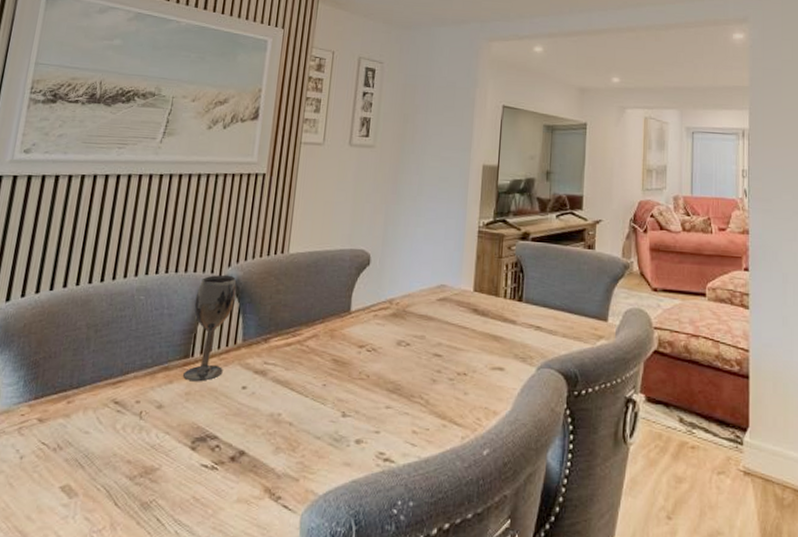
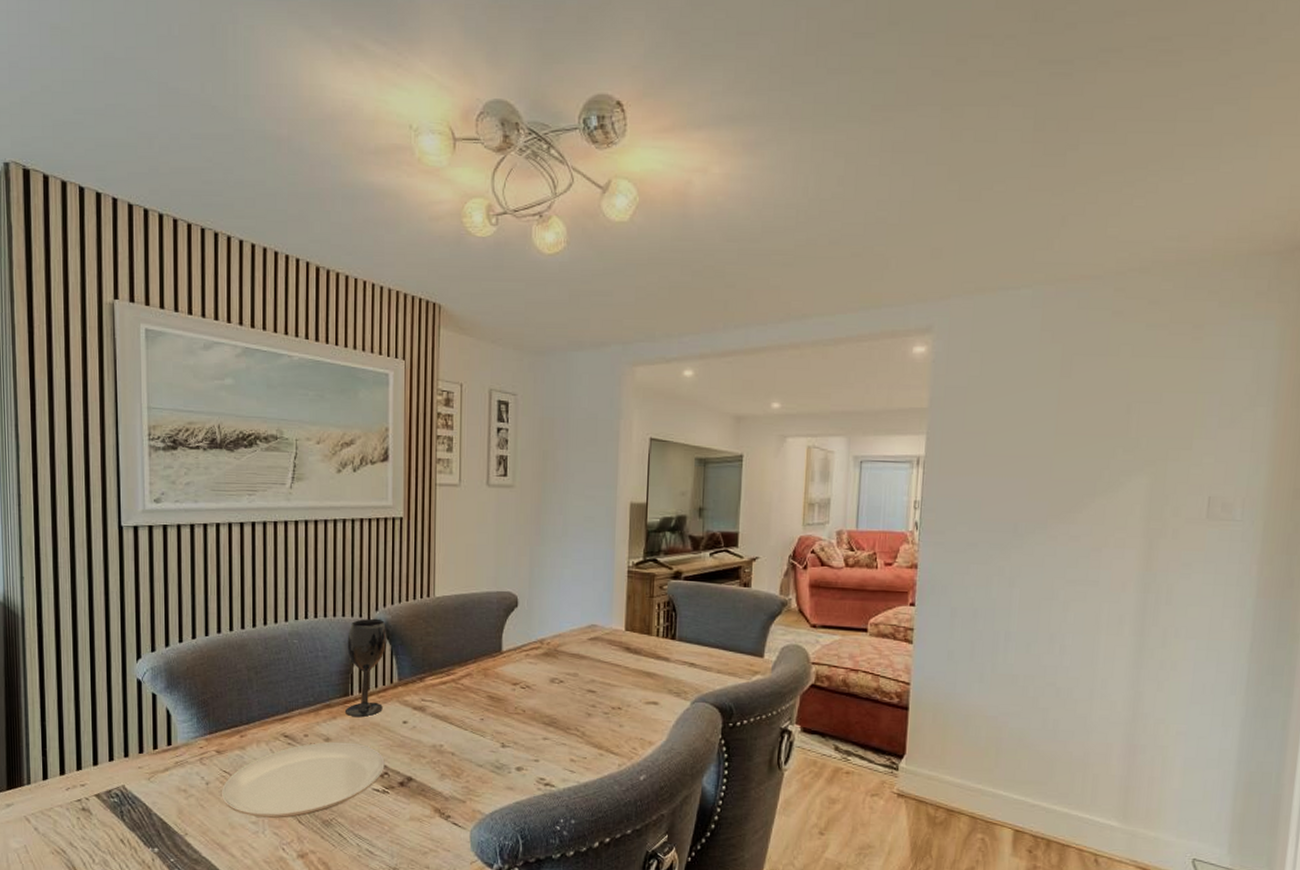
plate: none [35,409,218,500] -> present [222,741,385,818]

